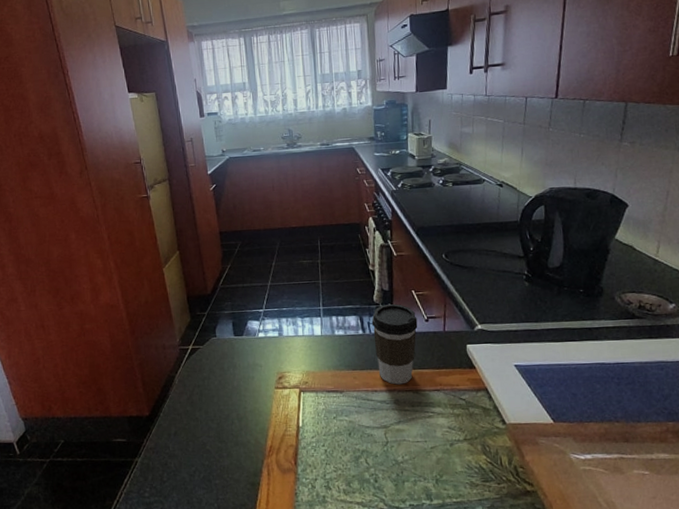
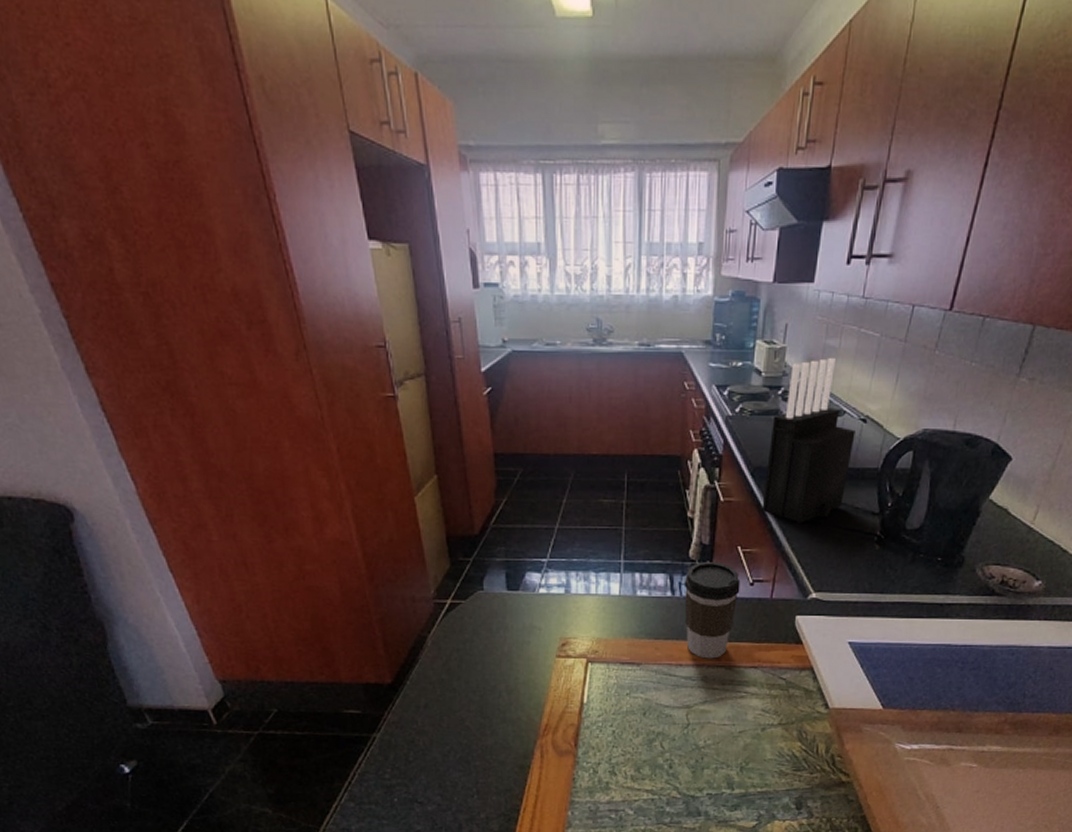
knife block: none [427,141,495,269] -> present [762,358,856,523]

